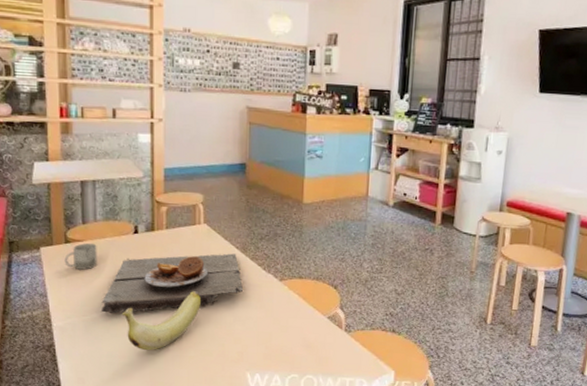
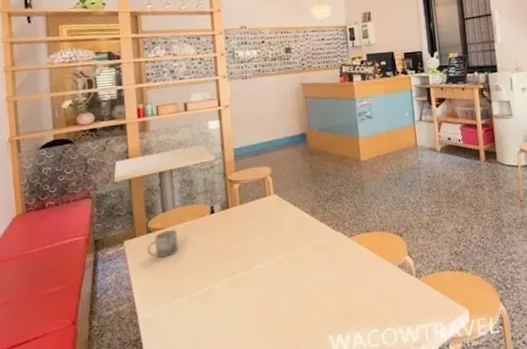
plate: present [101,253,244,314] -> none [184,218,317,297]
banana: present [121,291,201,350] -> none [204,260,278,329]

